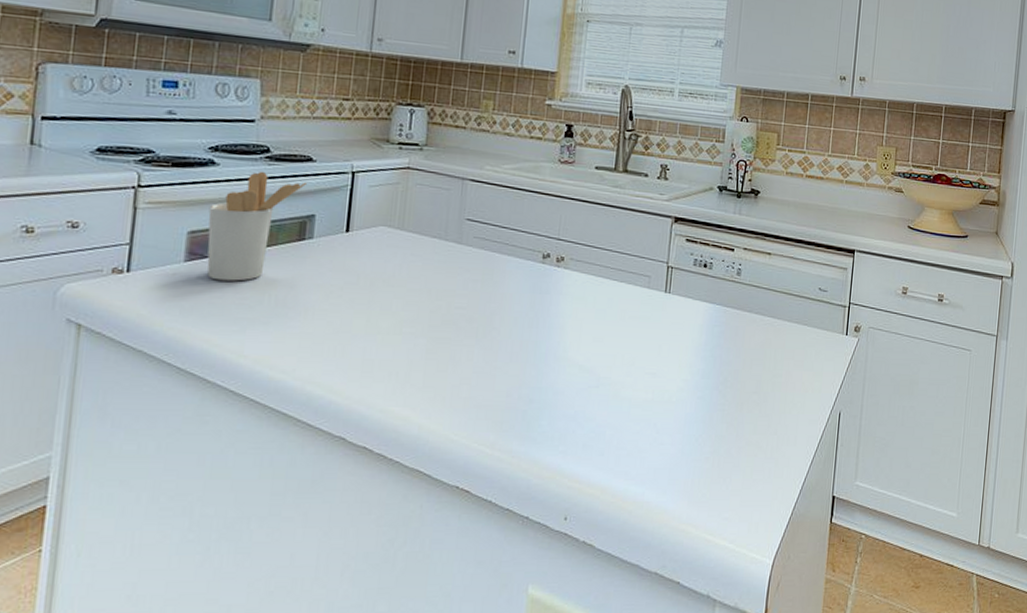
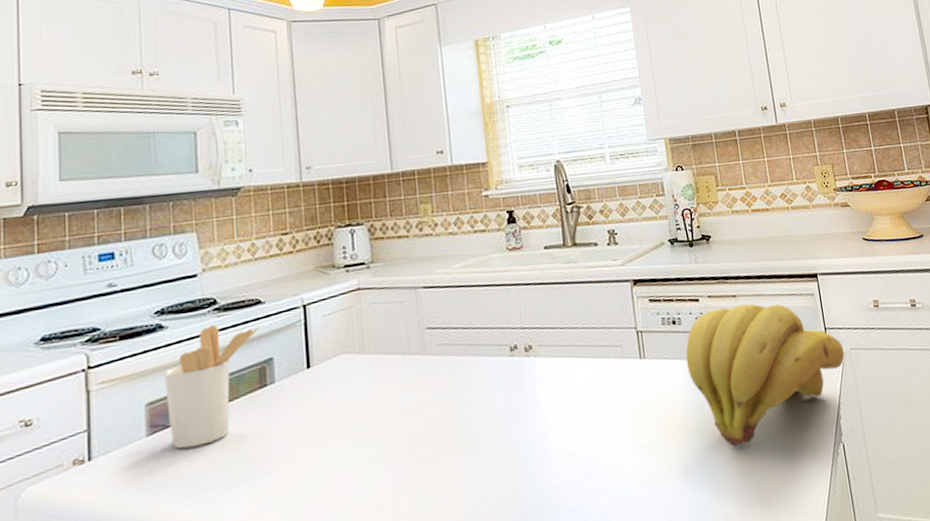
banana bunch: none [708,262,863,393] -> present [685,304,845,446]

